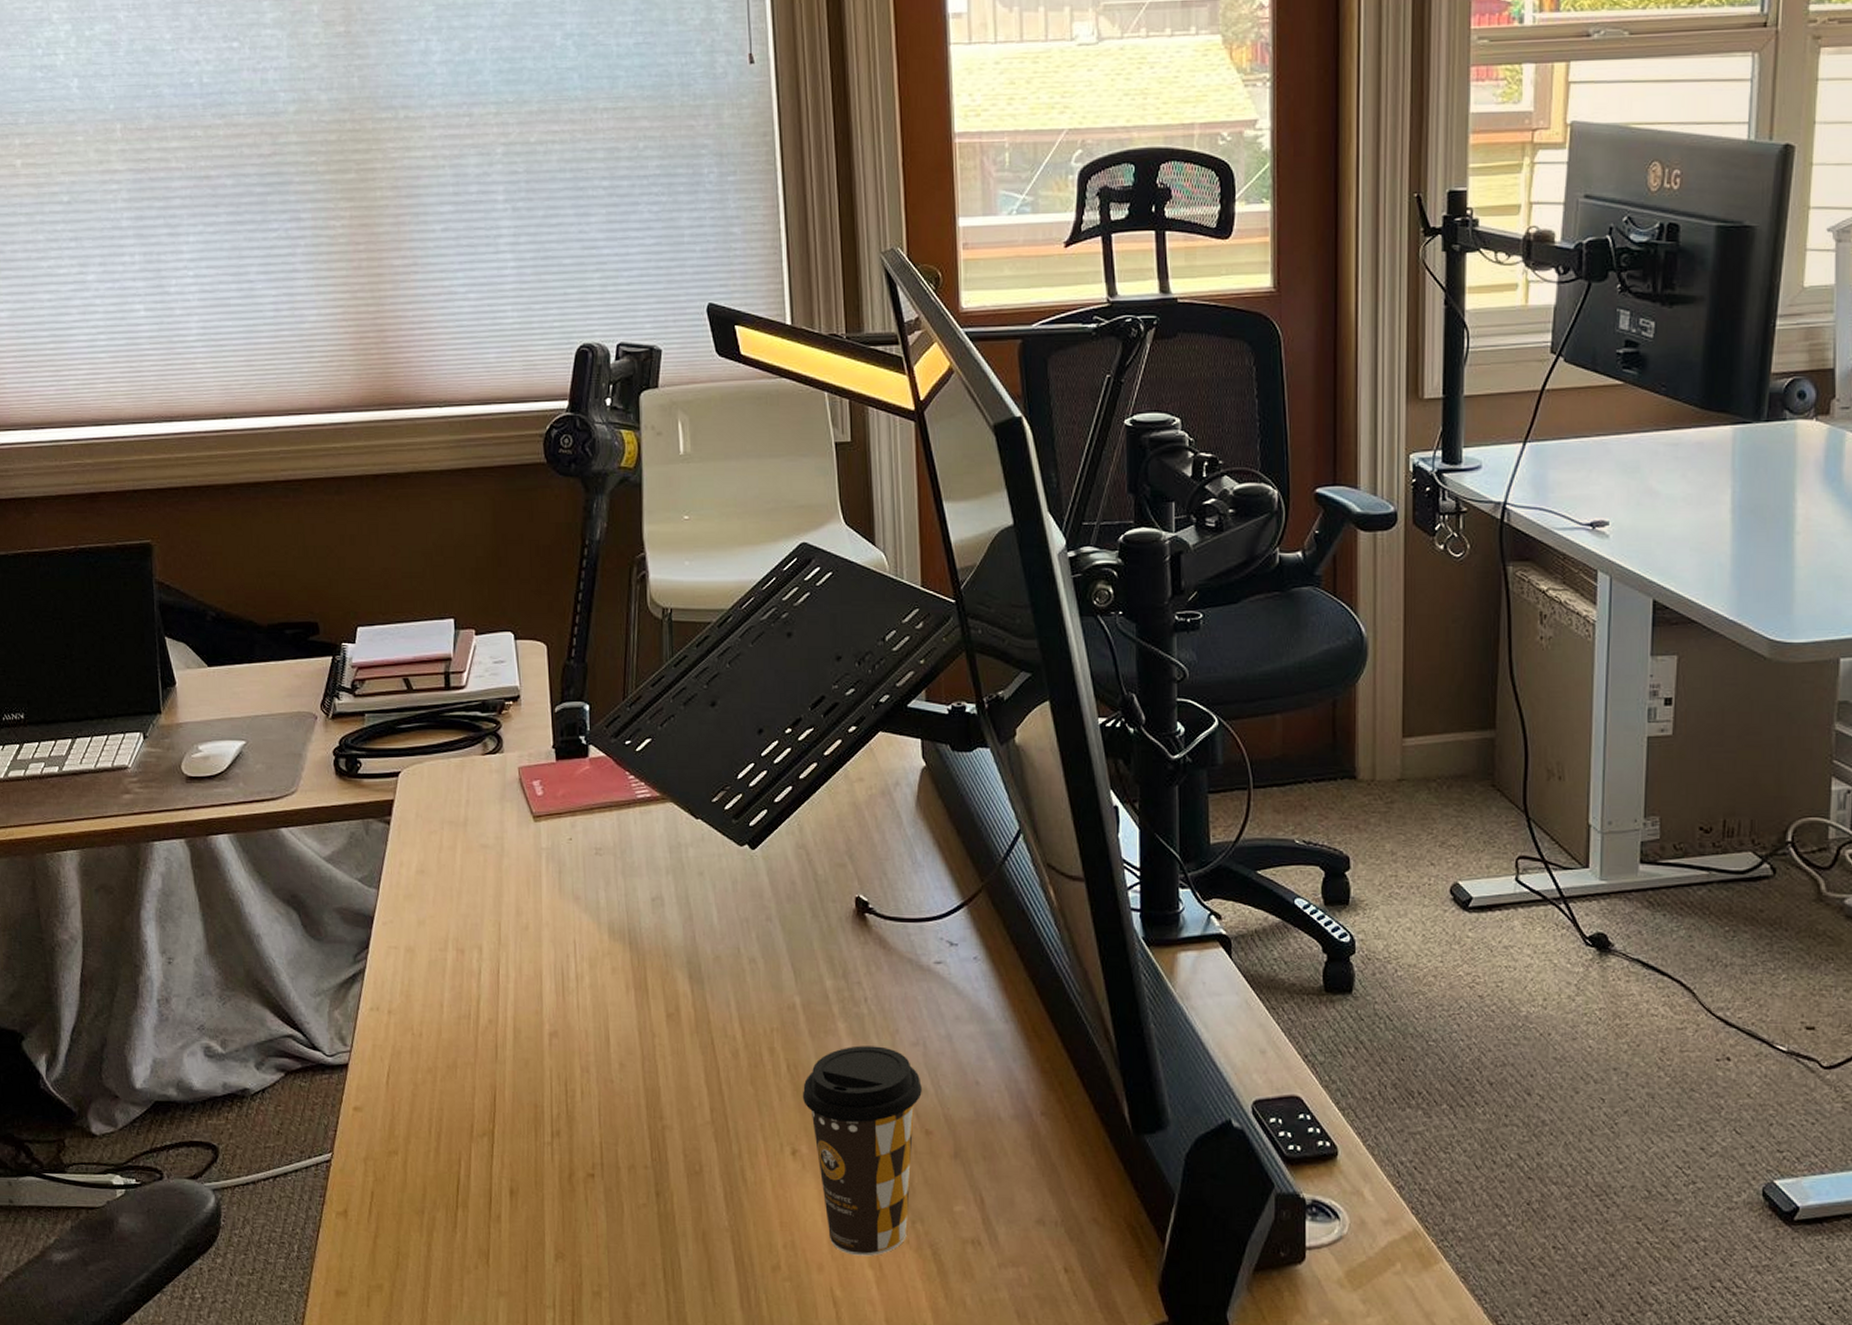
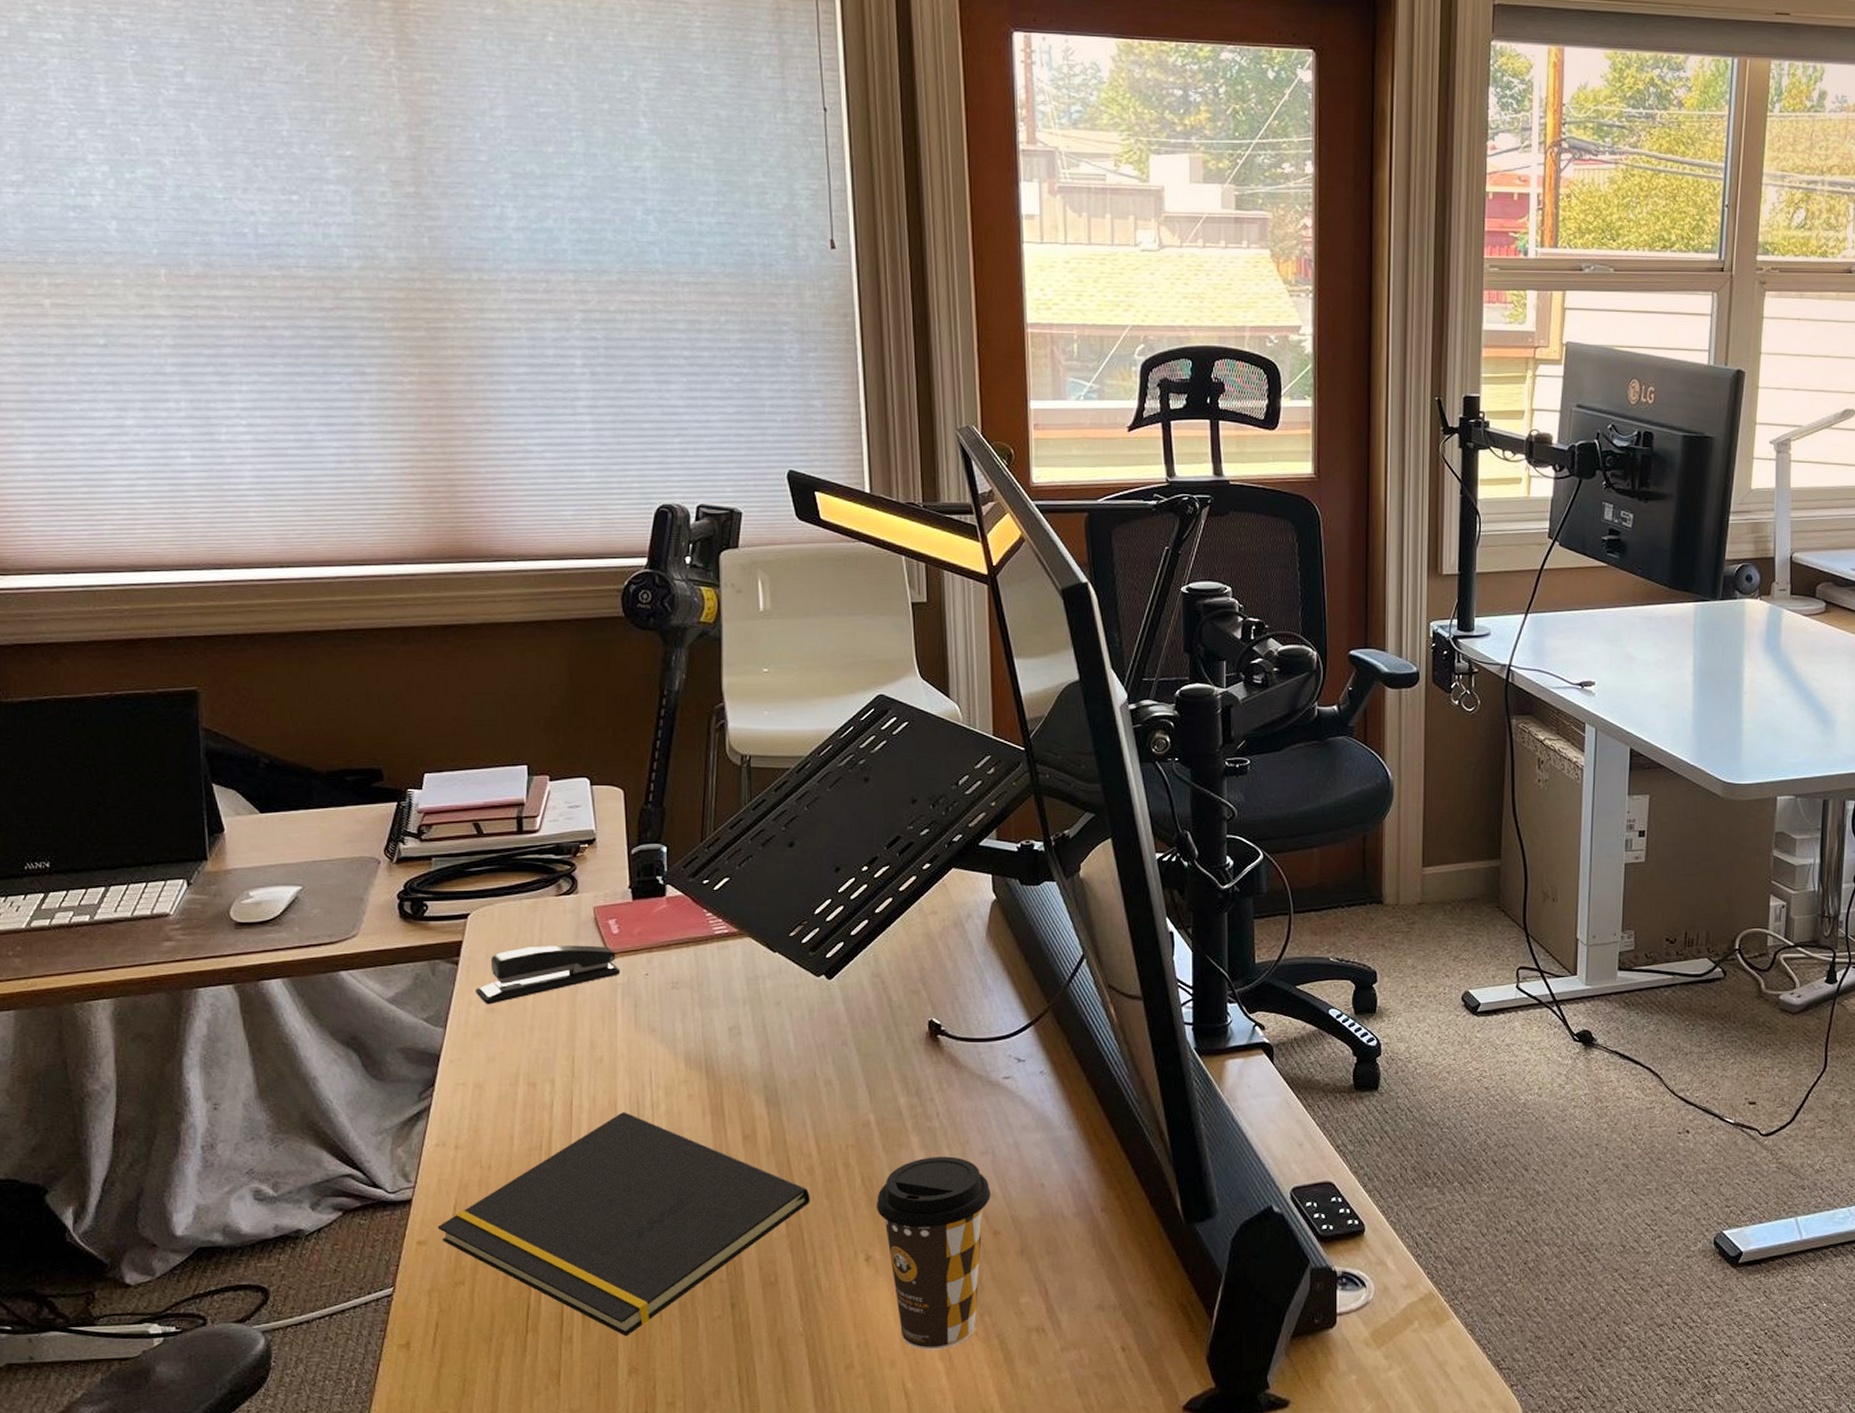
notepad: none [372,983,735,1219] -> present [437,1112,810,1337]
stapler: none [407,806,545,866] -> present [476,945,621,1005]

